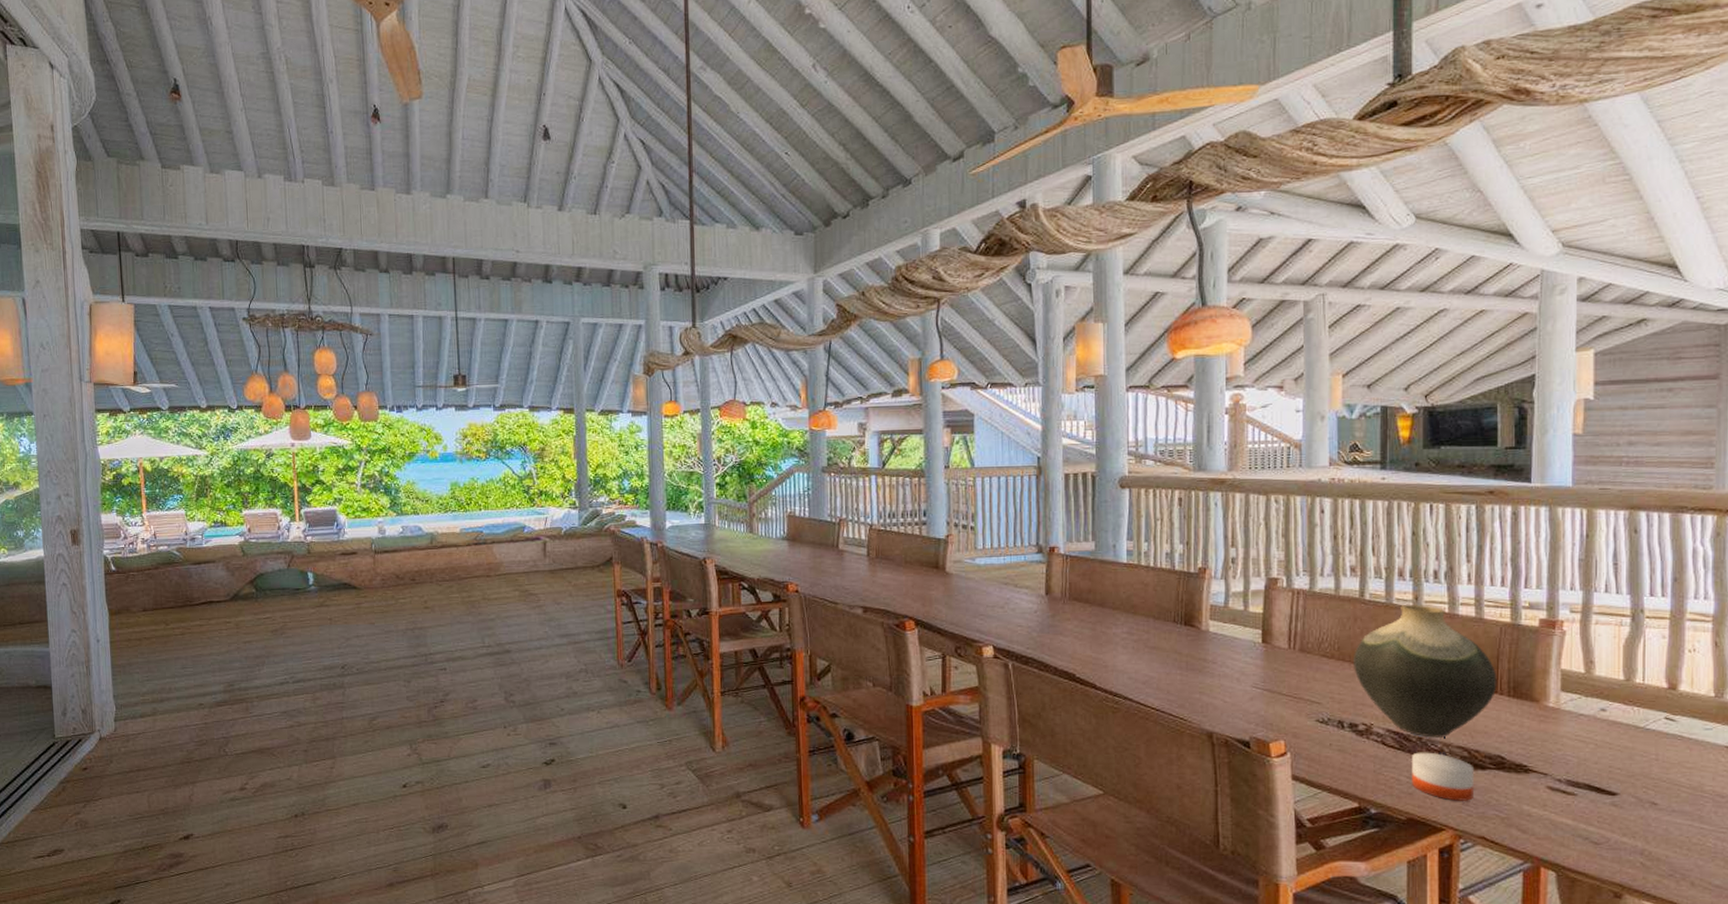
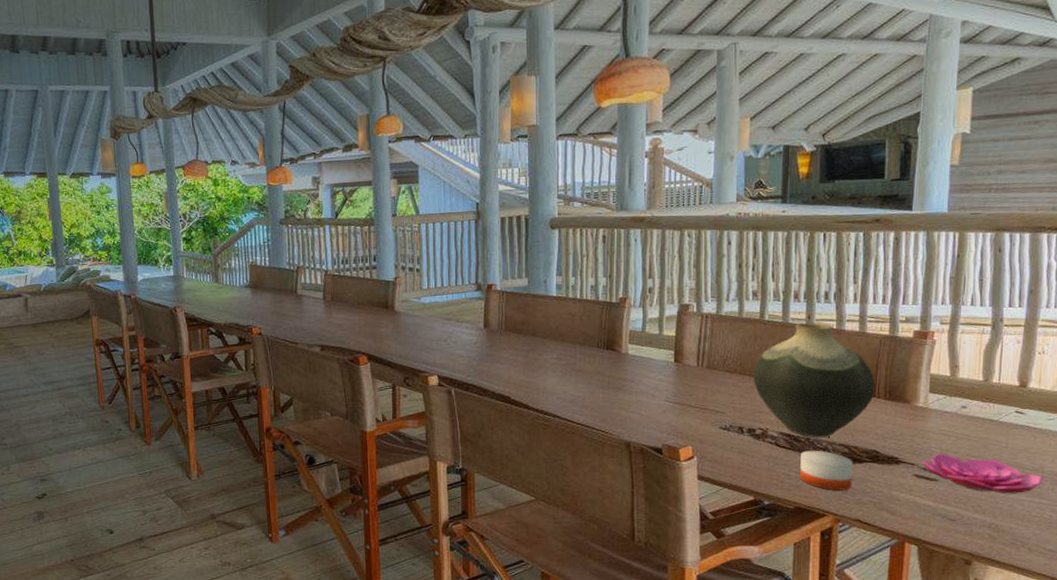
flower: none [1556,763,1703,815] -> present [922,453,1044,494]

